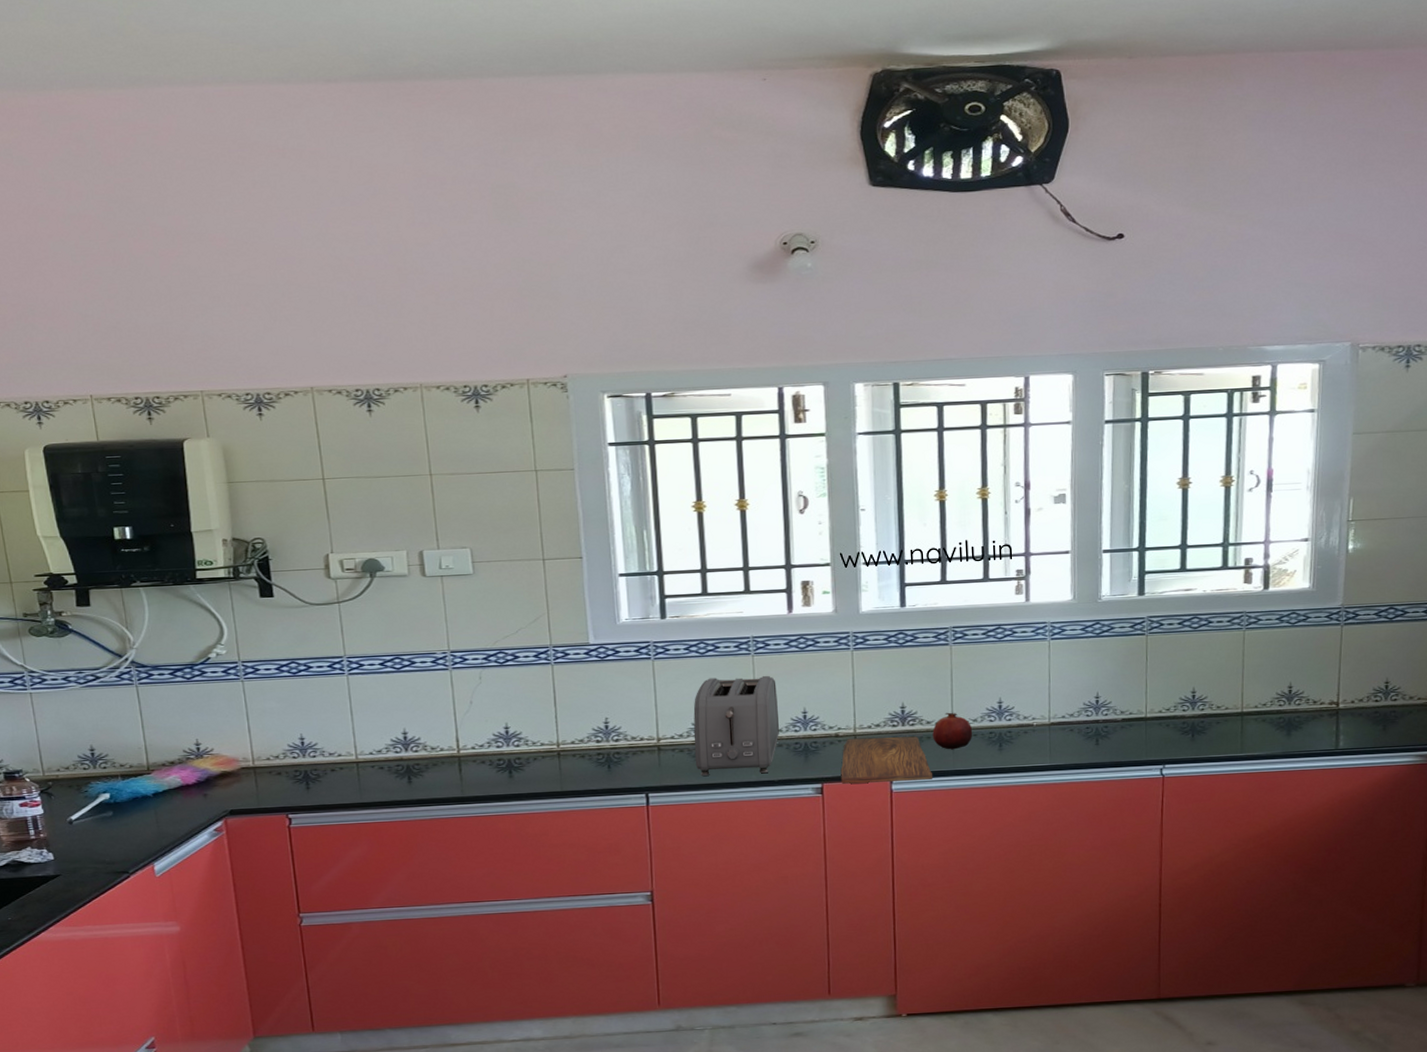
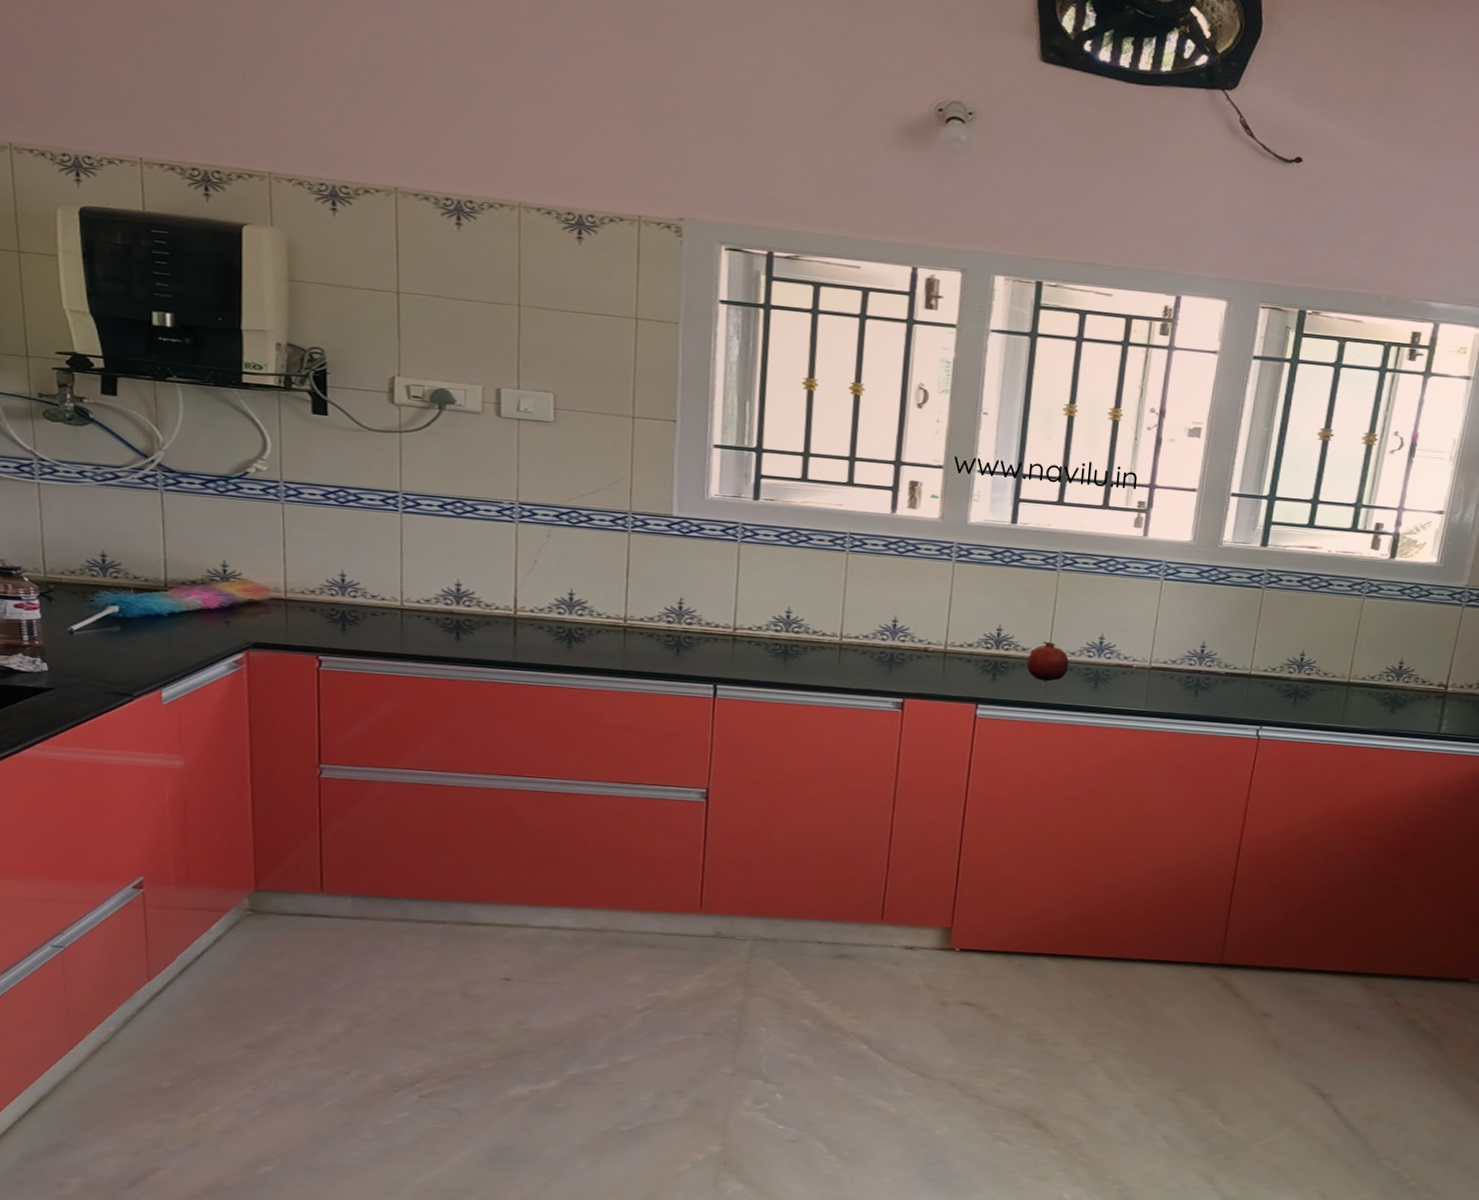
toaster: present [693,675,779,776] -> none [771,570,869,680]
cutting board: present [840,736,933,784] -> none [924,655,1022,709]

